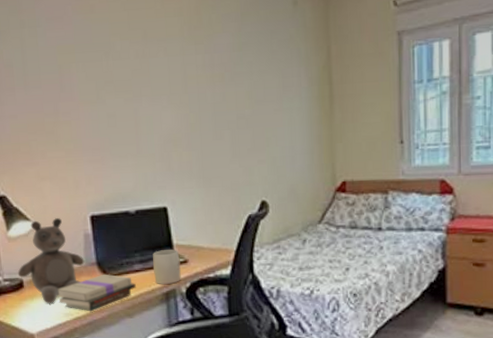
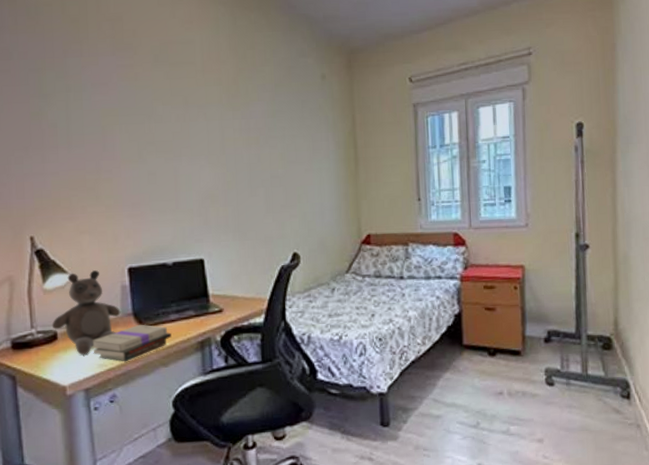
mug: present [152,250,181,284] -> none [188,299,216,333]

